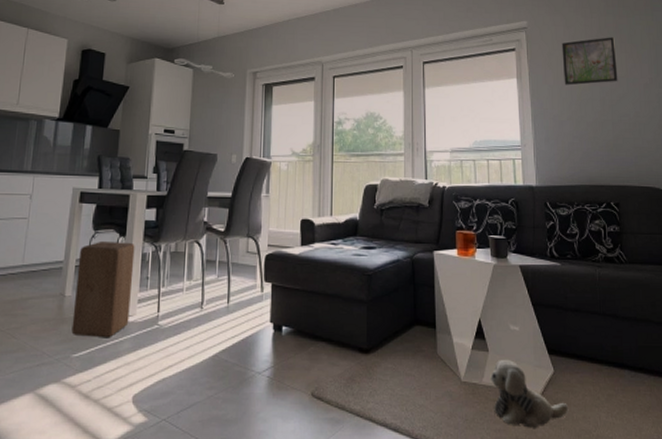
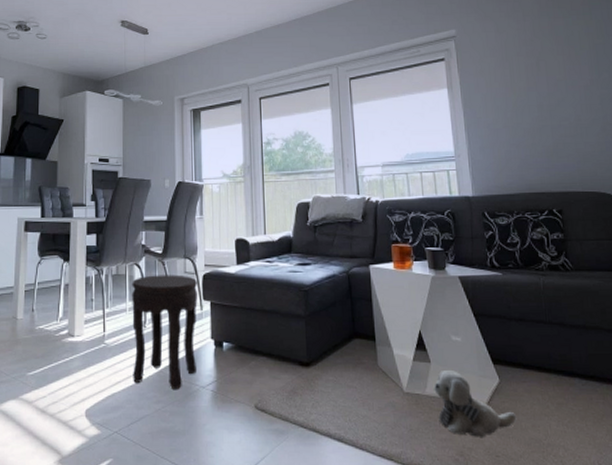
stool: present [71,240,135,338] -> none [25,266,79,357]
side table: none [186,254,259,376] -> present [132,275,197,391]
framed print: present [561,37,618,86] -> none [493,40,556,93]

